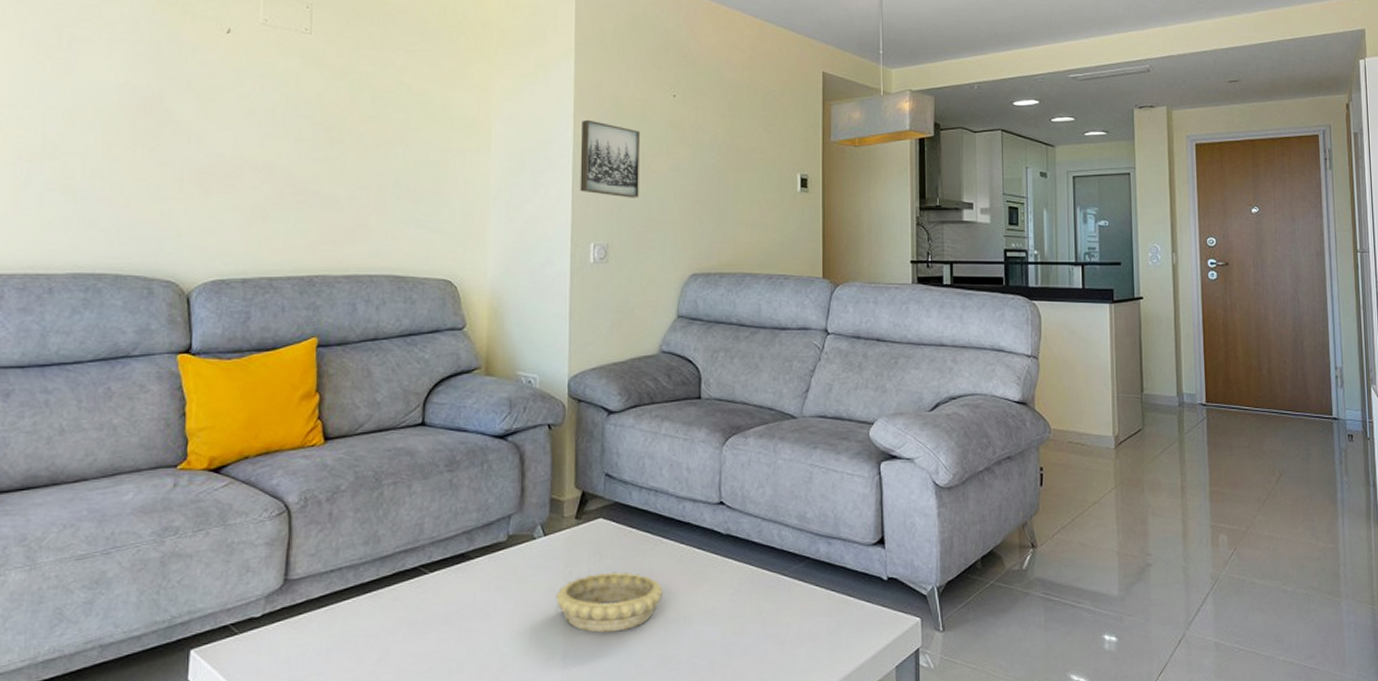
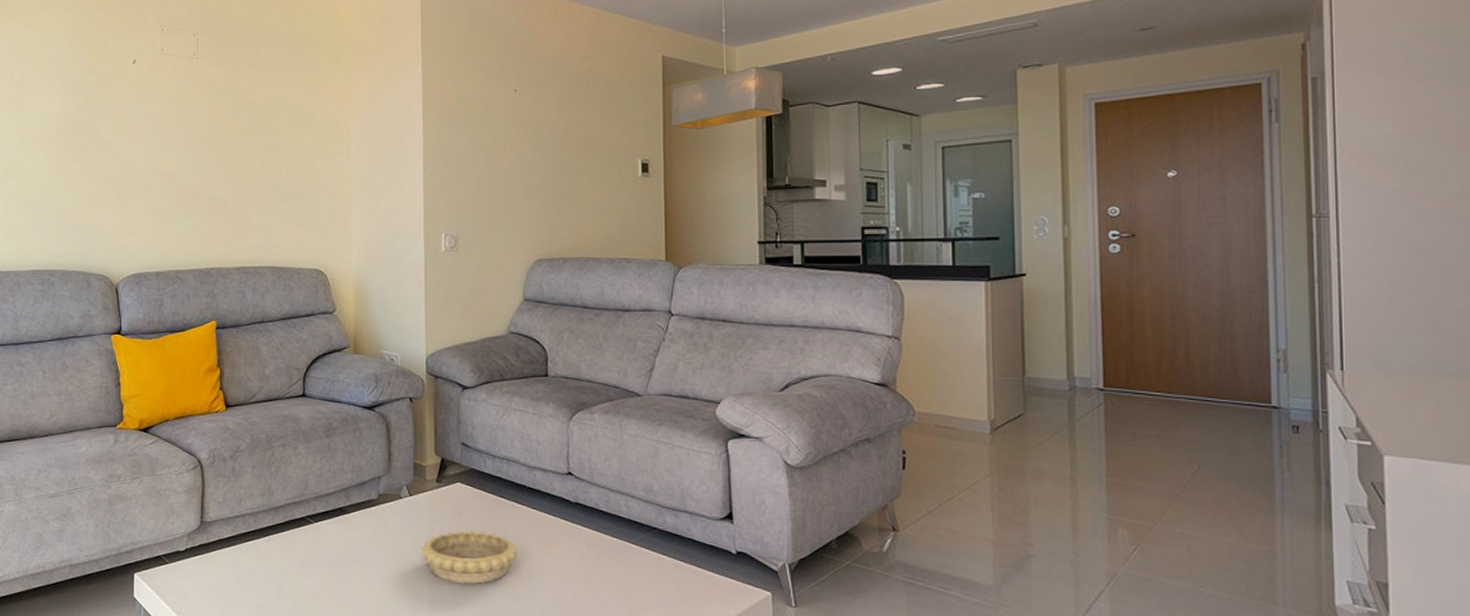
wall art: present [580,119,641,198] -> none [429,118,485,190]

